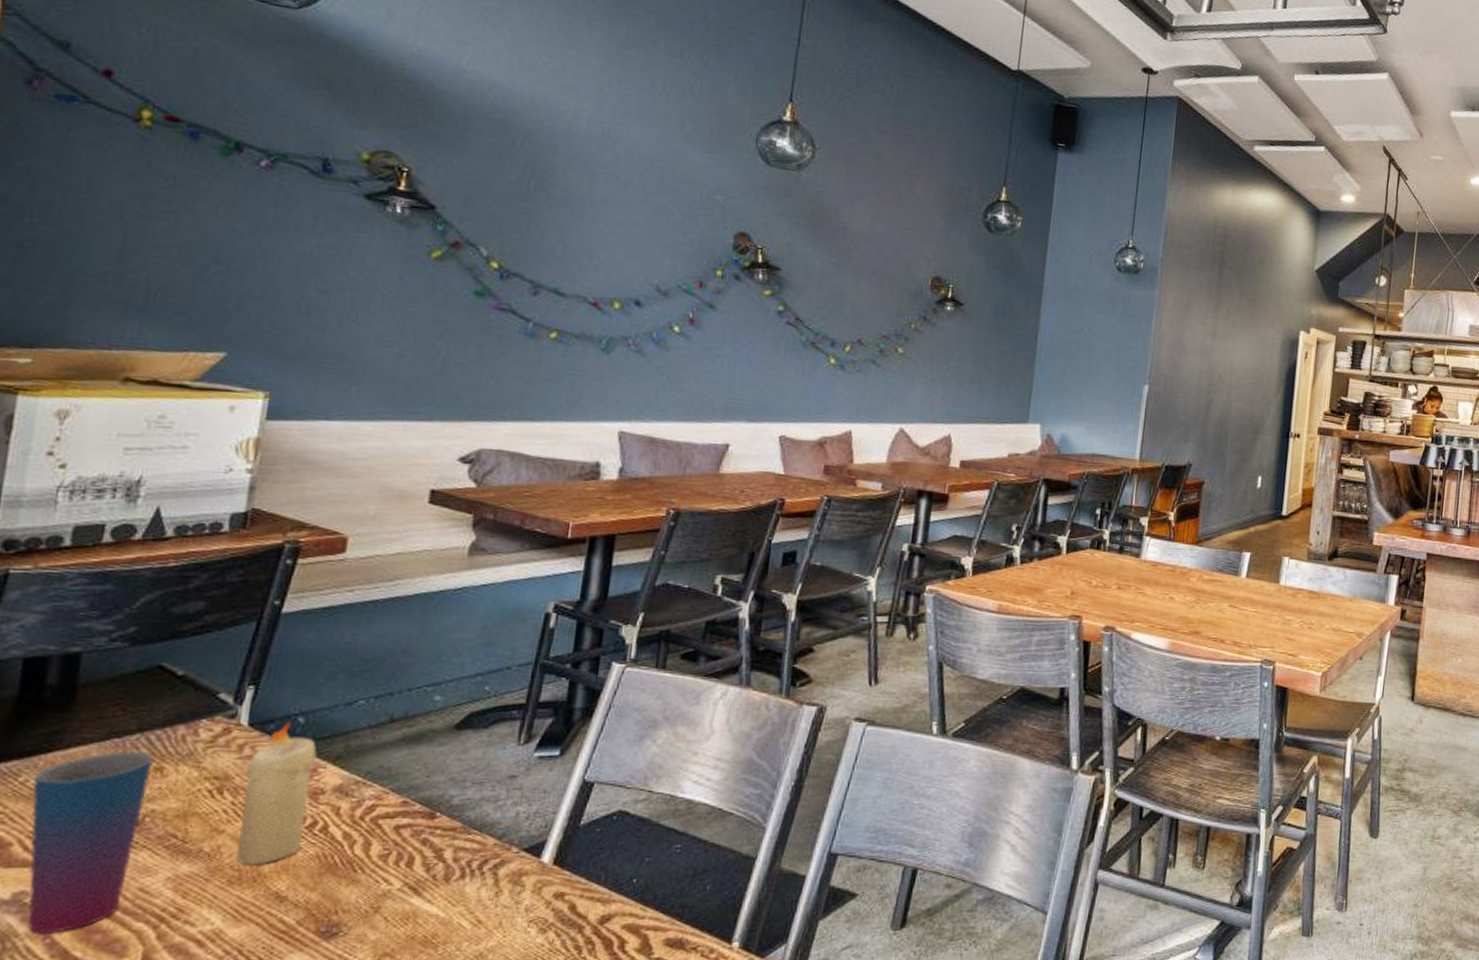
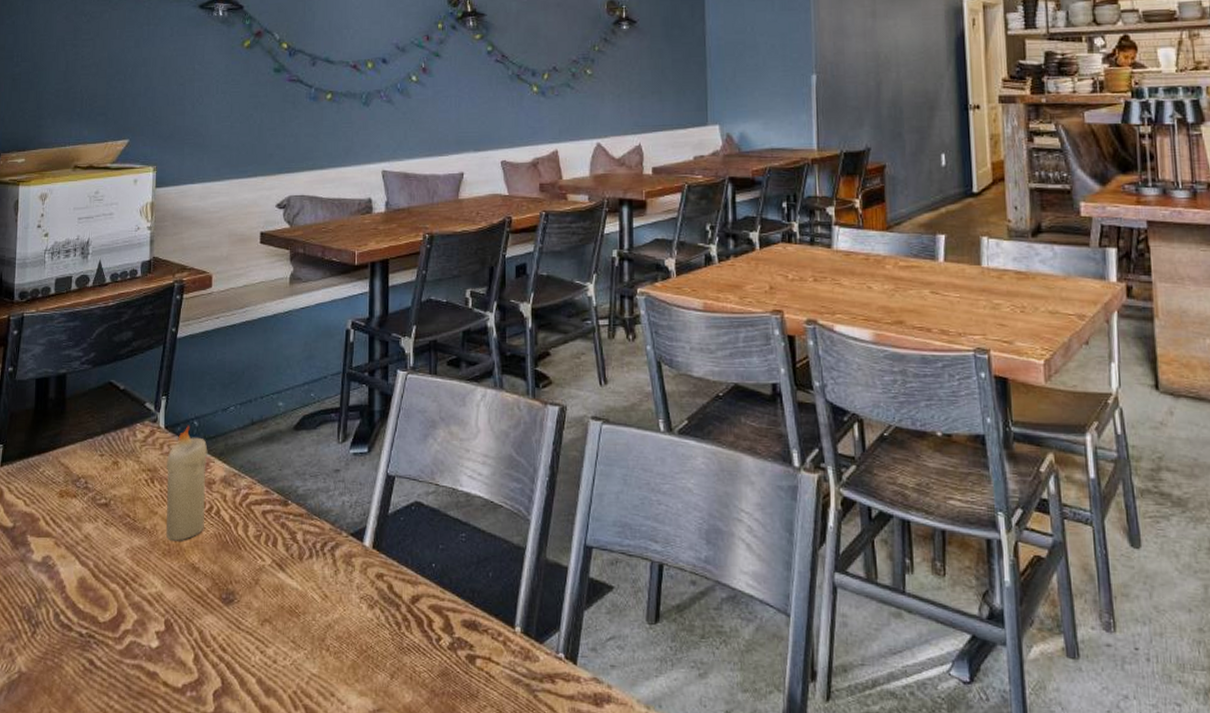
cup: present [27,751,154,934] -> none [47,449,112,590]

